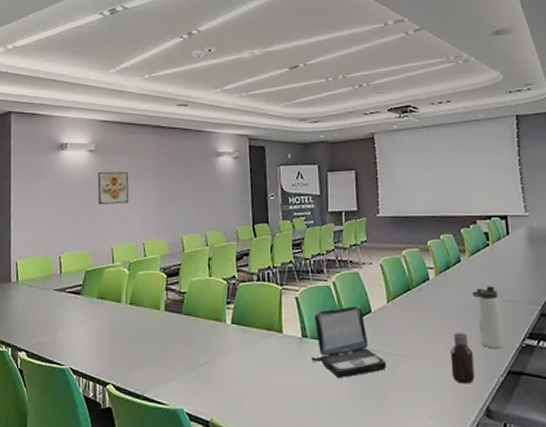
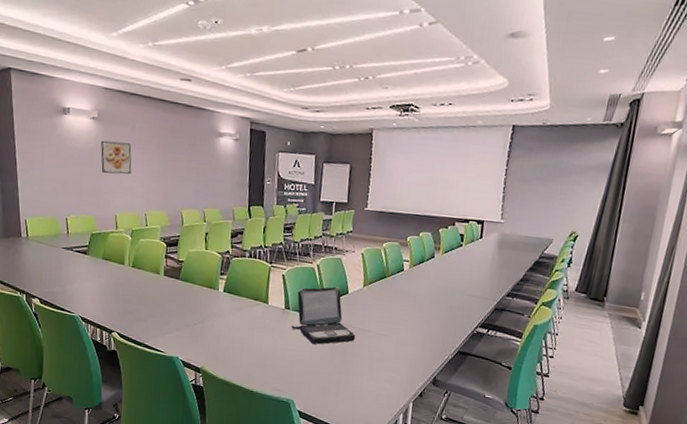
bottle: present [451,333,475,384] -> none [409,317,432,358]
thermos bottle: present [472,286,504,348] -> none [438,281,463,333]

